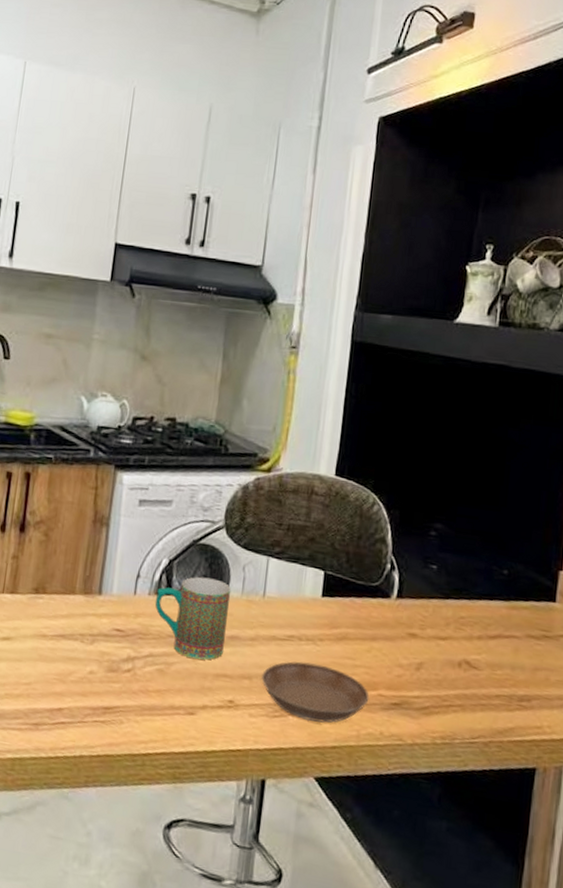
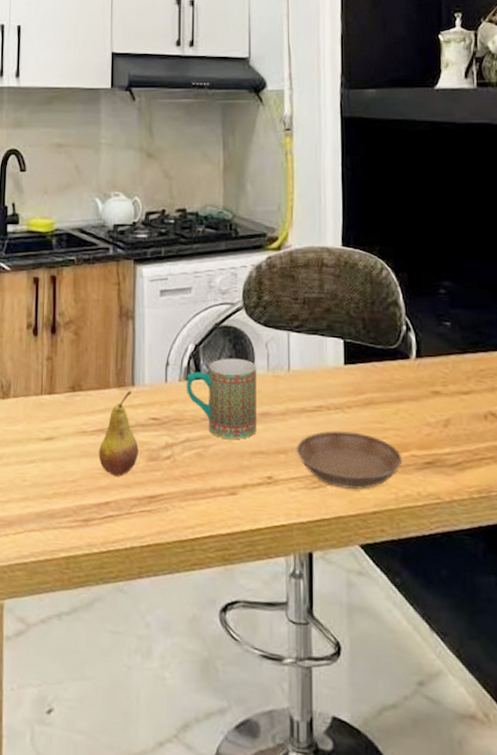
fruit: none [56,599,99,684] -> present [98,390,138,476]

